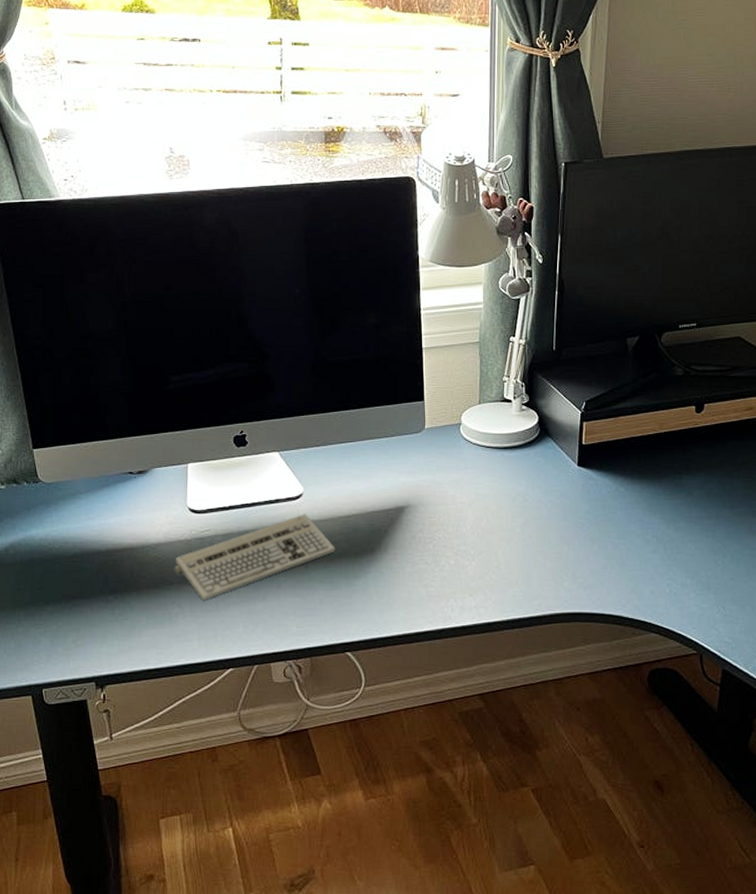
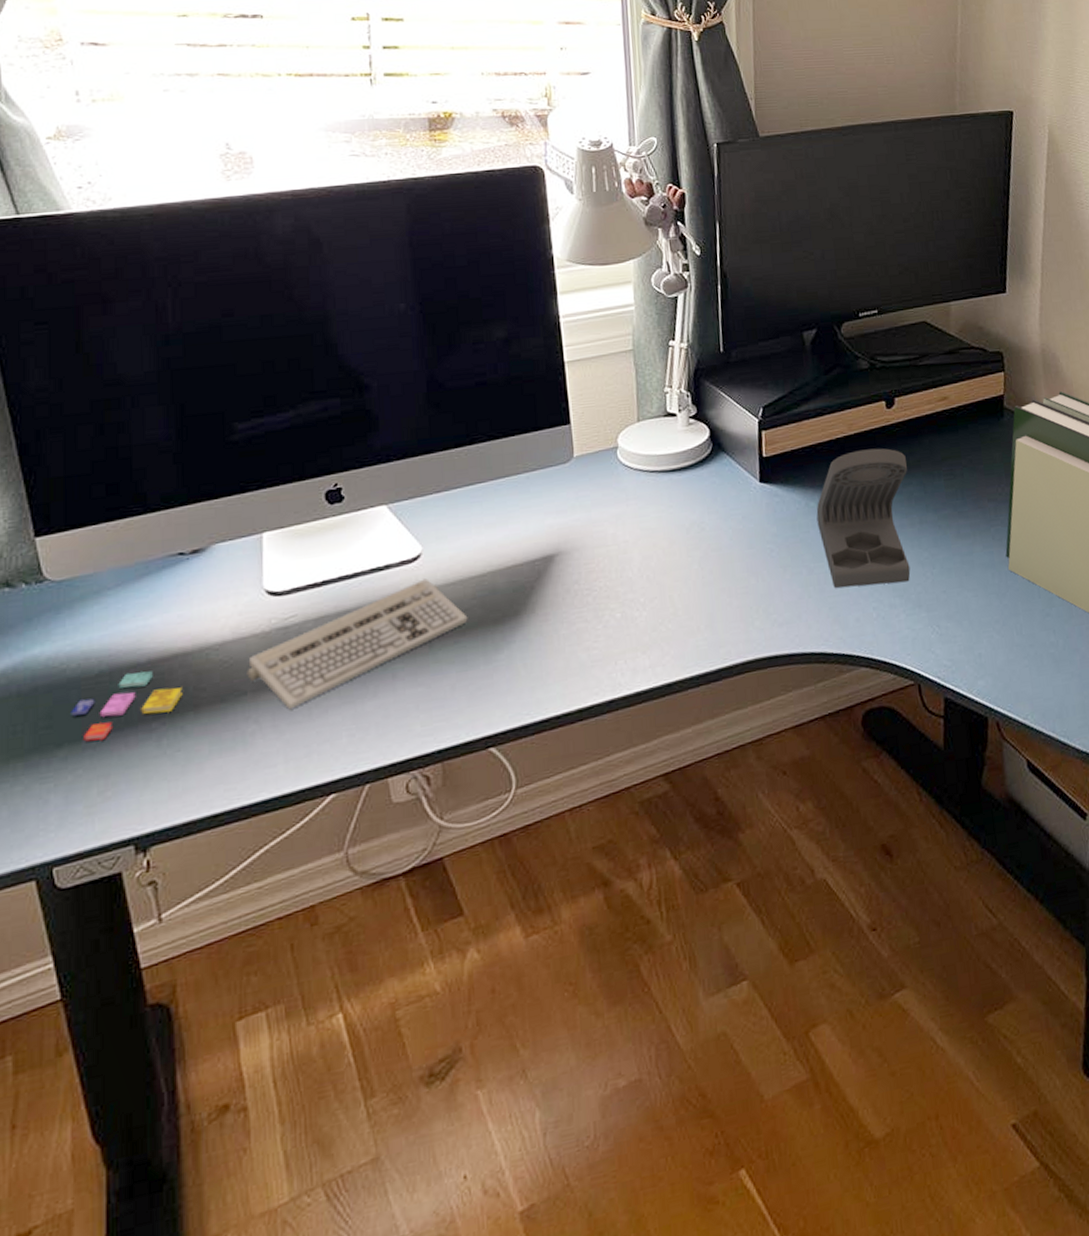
books: none [55,557,129,603] -> present [71,671,183,742]
phone stand: none [624,447,709,566] -> present [816,448,911,588]

